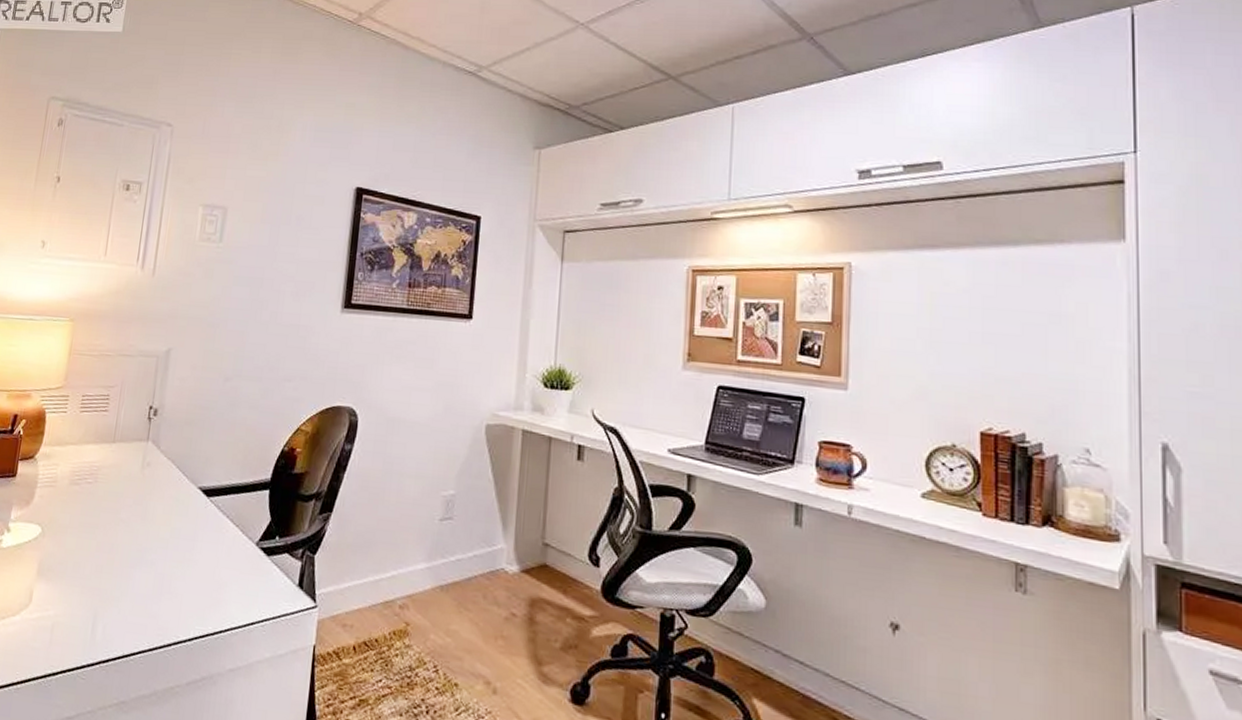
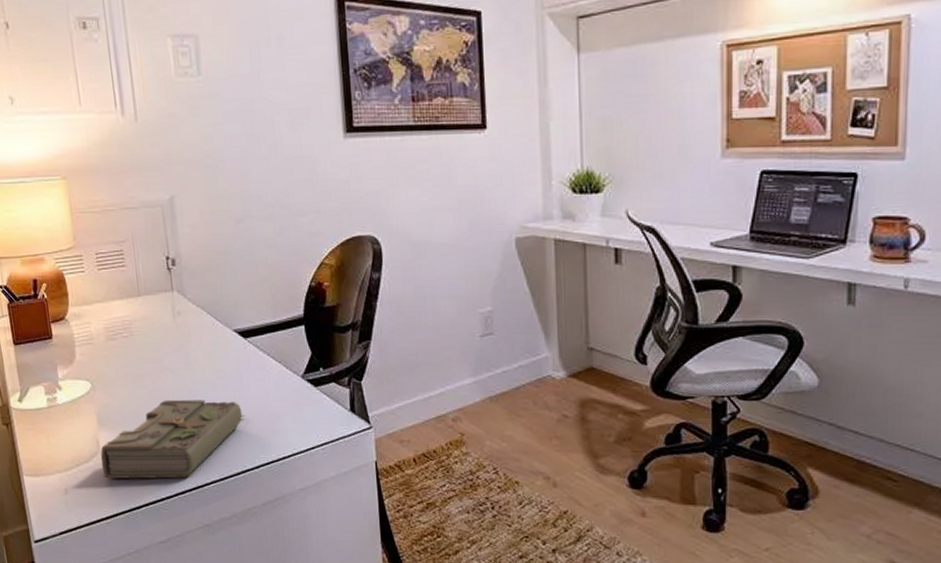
diary: none [27,554,191,645] -> present [100,399,245,479]

